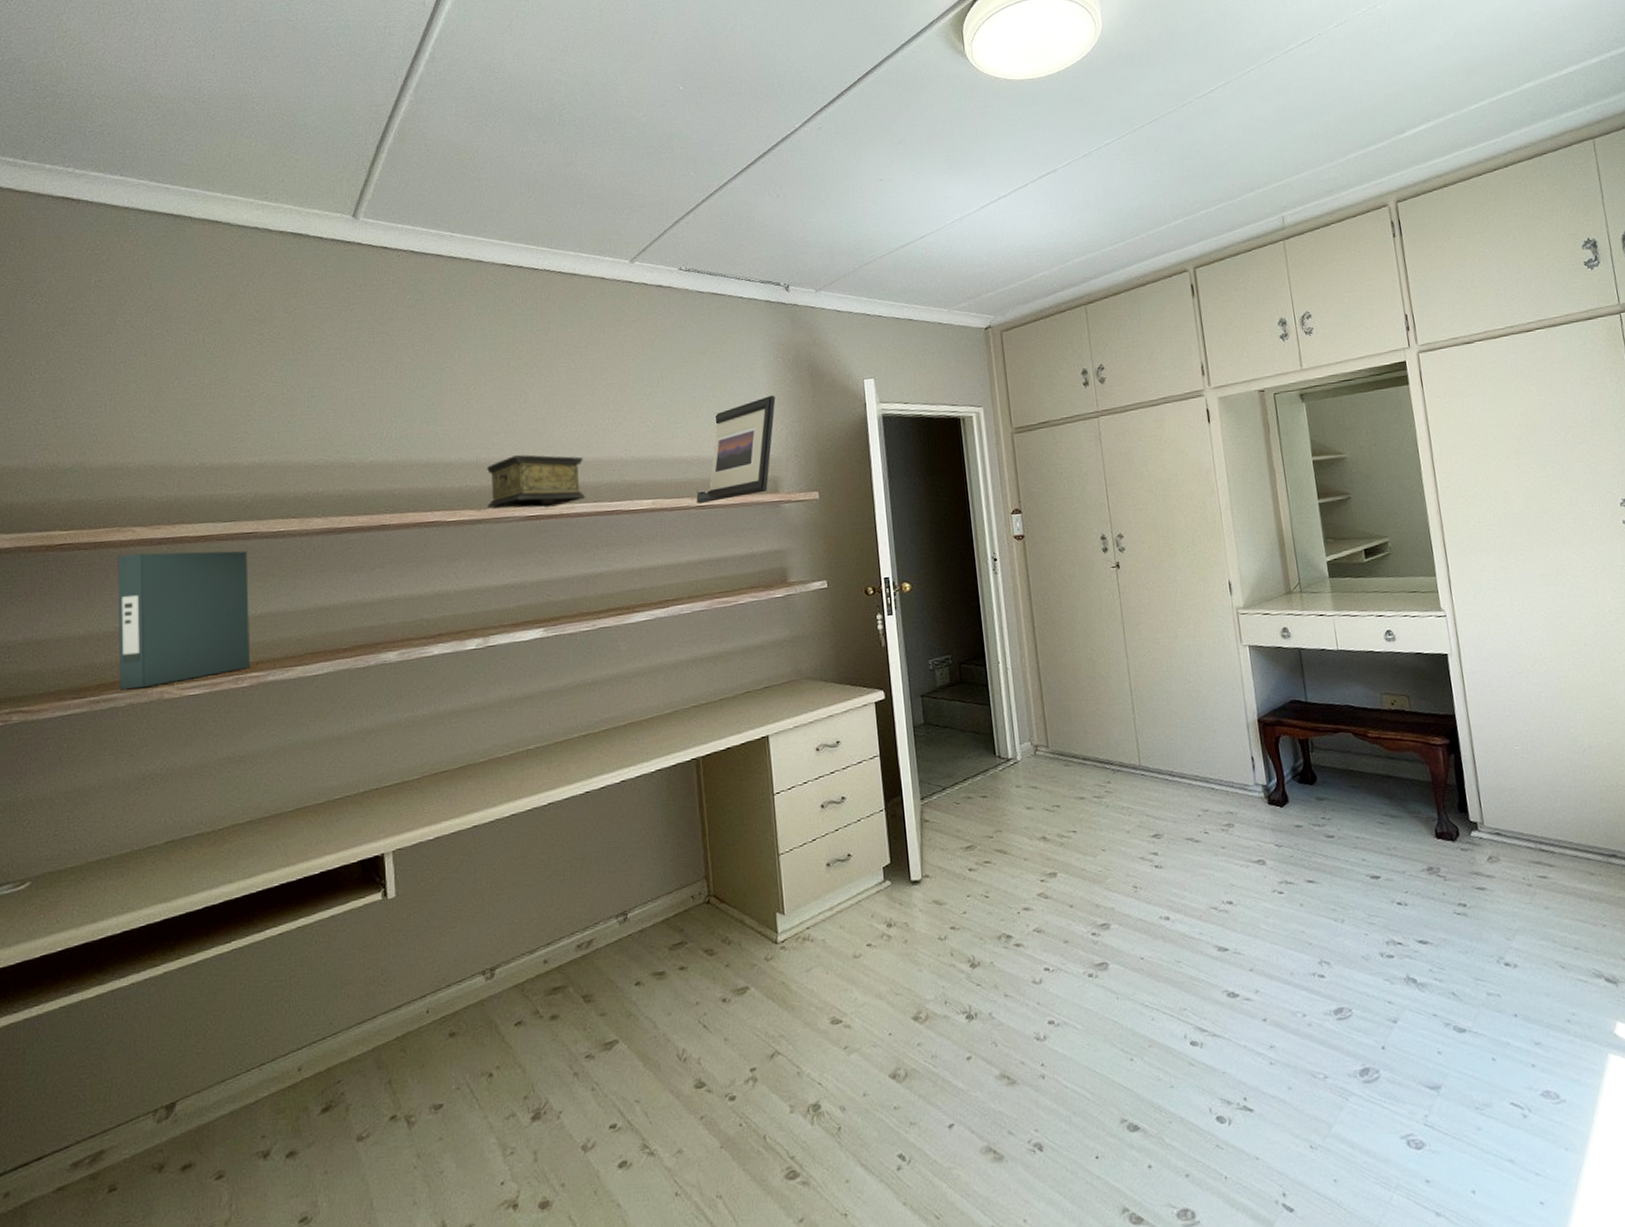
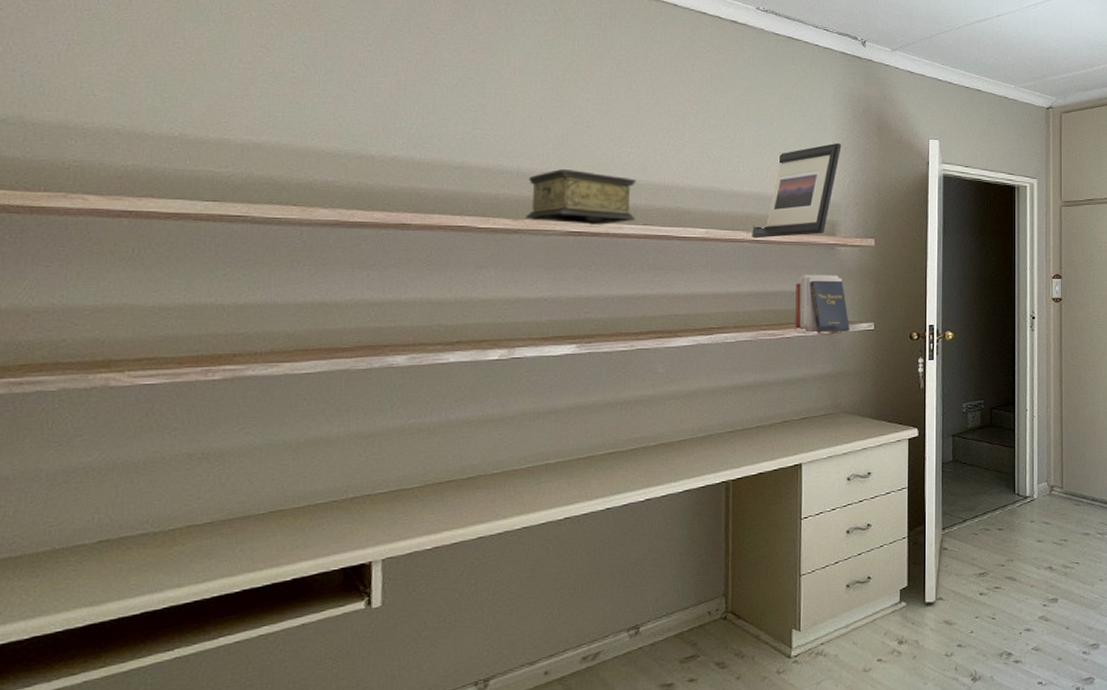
binder: present [117,550,250,691] -> none [50,225,233,373]
books: none [744,533,804,598] -> present [795,274,850,334]

